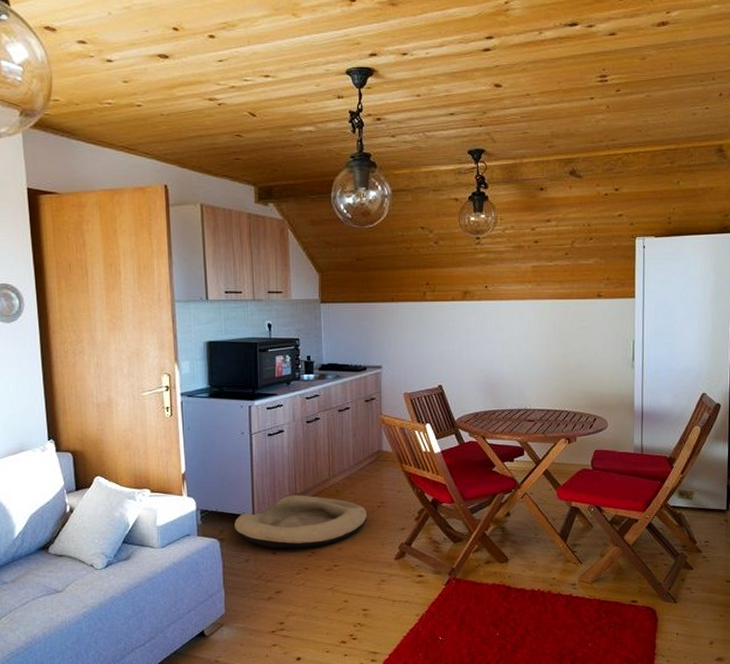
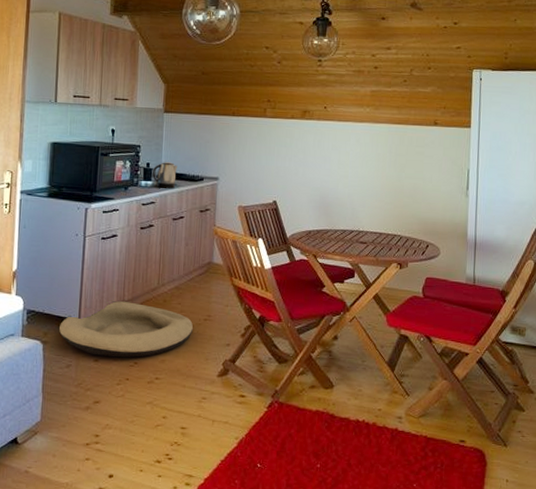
kettle: none [313,354,339,382] -> present [152,162,177,190]

